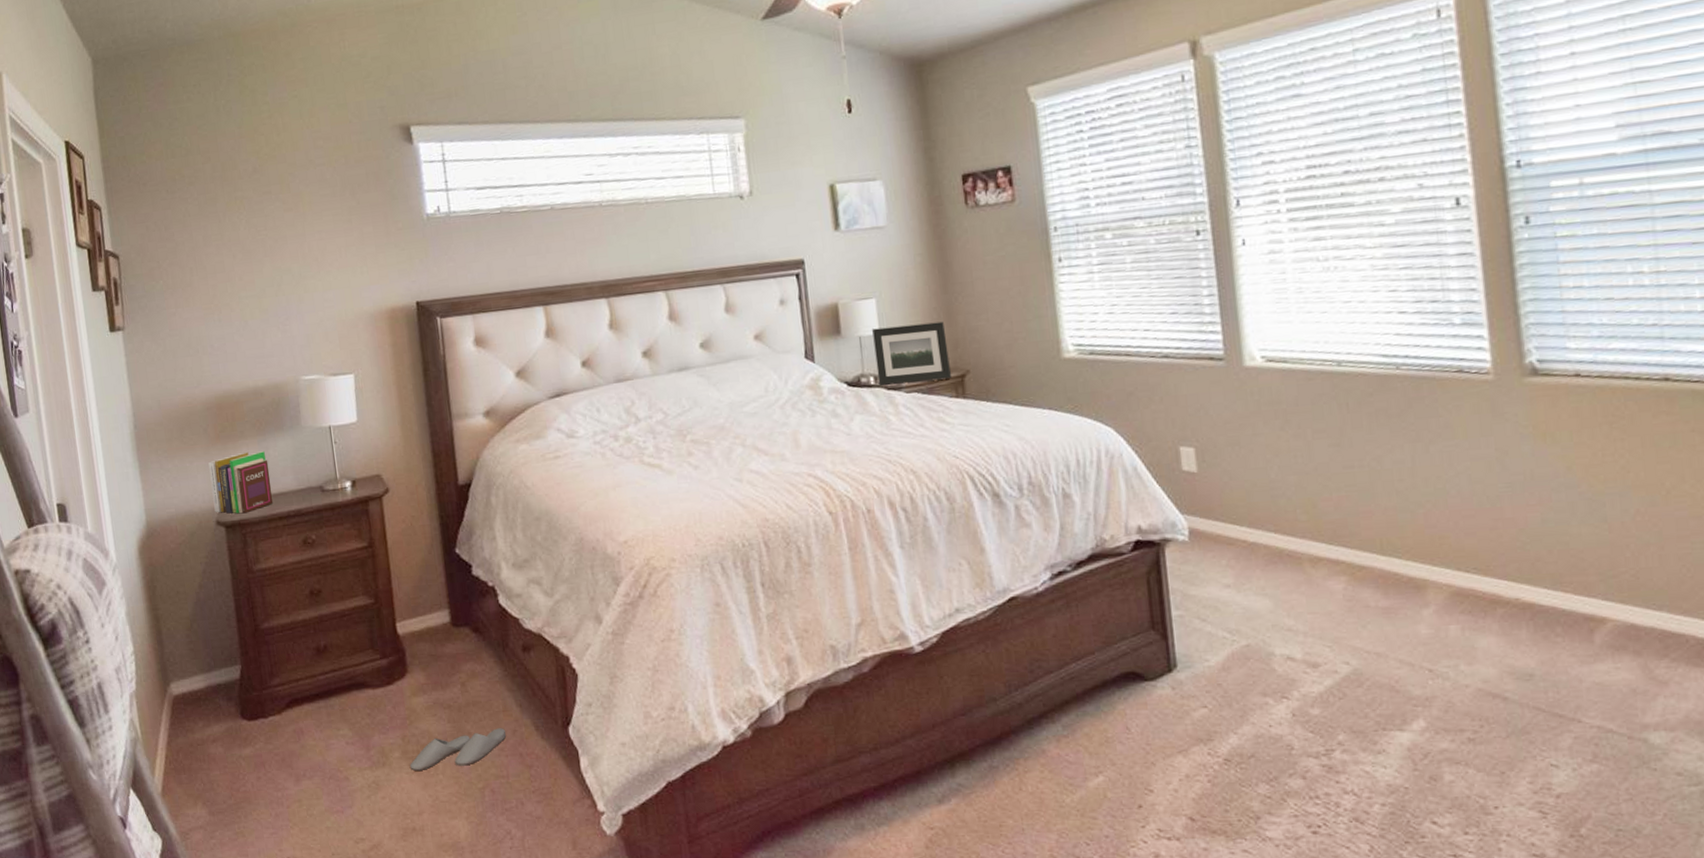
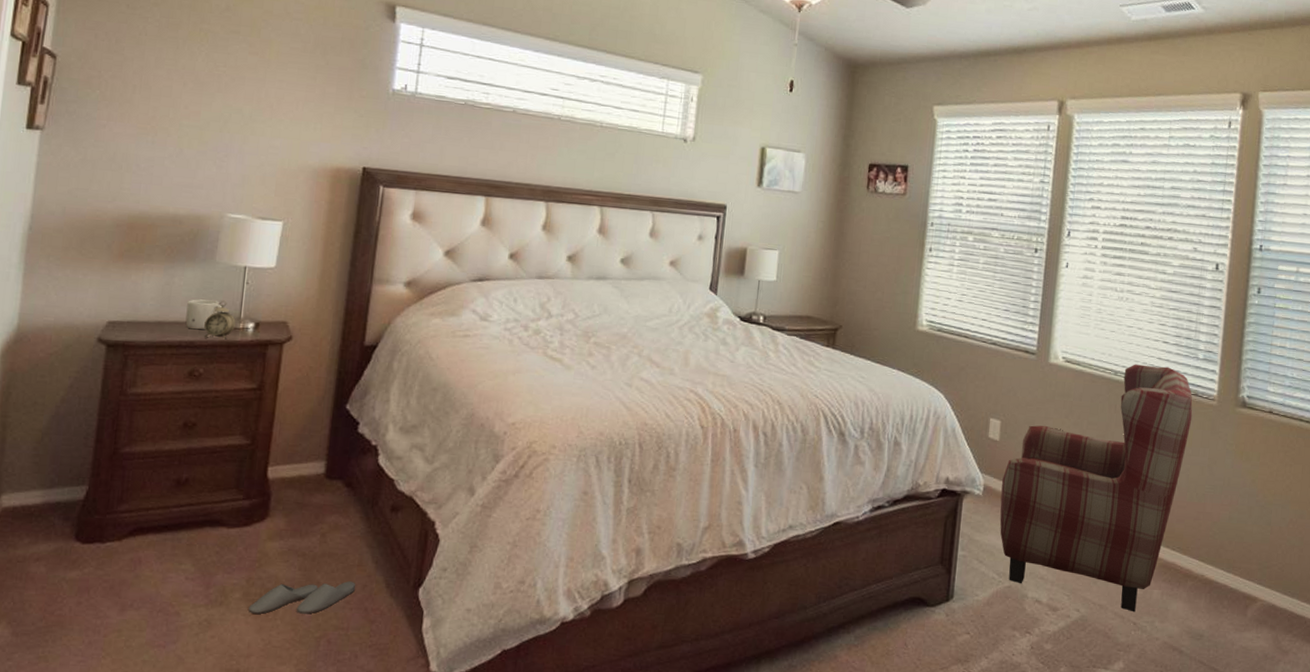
books: present [208,451,273,514] -> none [99,275,171,336]
mug: none [286,464,322,498] -> present [185,299,225,330]
alarm clock: none [305,463,334,504] -> present [204,300,236,340]
picture frame: present [872,321,951,385] -> none [766,276,830,330]
armchair: none [1211,342,1461,656] -> present [1000,364,1193,611]

